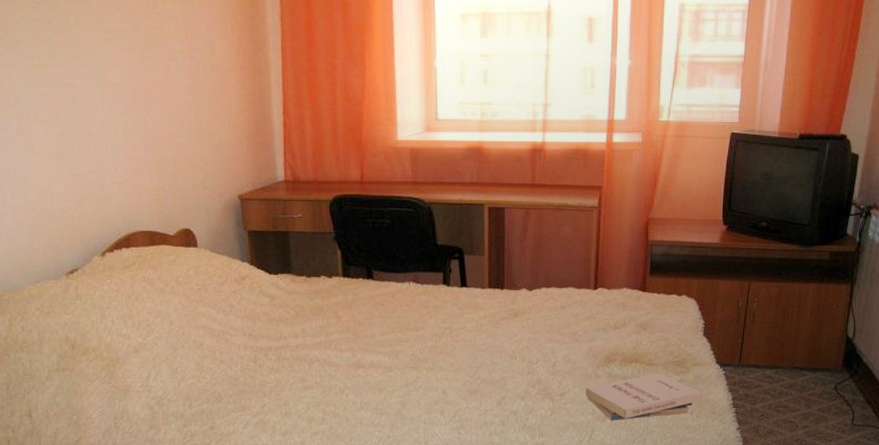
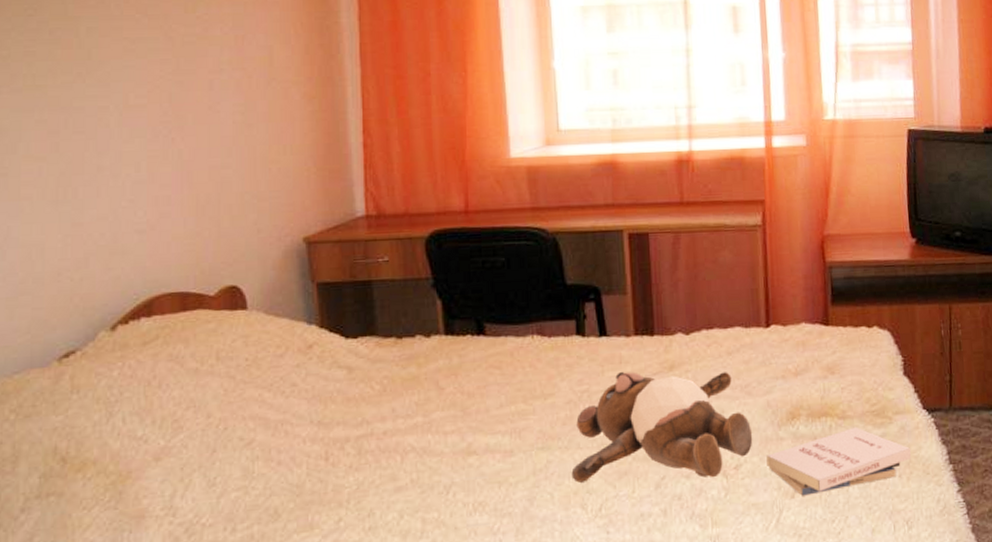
teddy bear: none [434,315,576,401] -> present [571,371,753,483]

